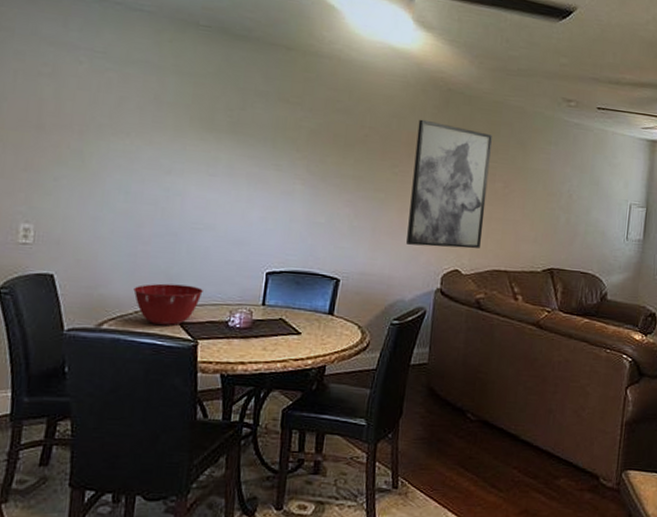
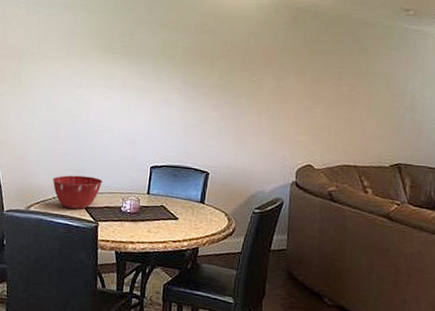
wall art: present [406,119,492,249] -> none [265,34,337,146]

